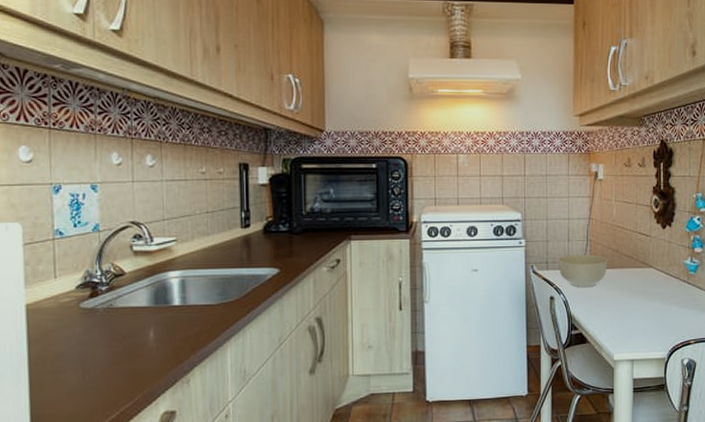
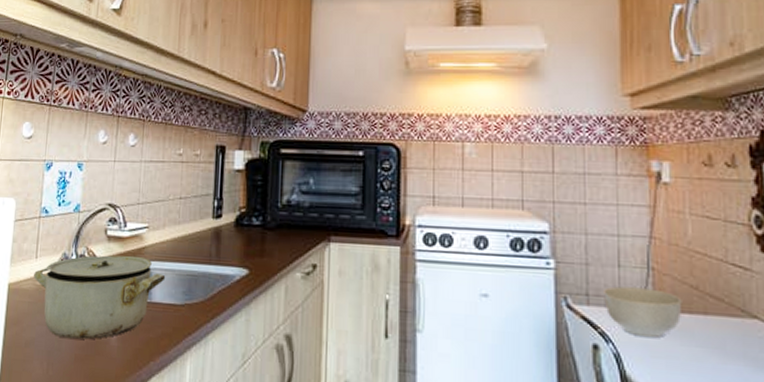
cooking pot: none [55,266,199,347] -> present [34,255,166,340]

